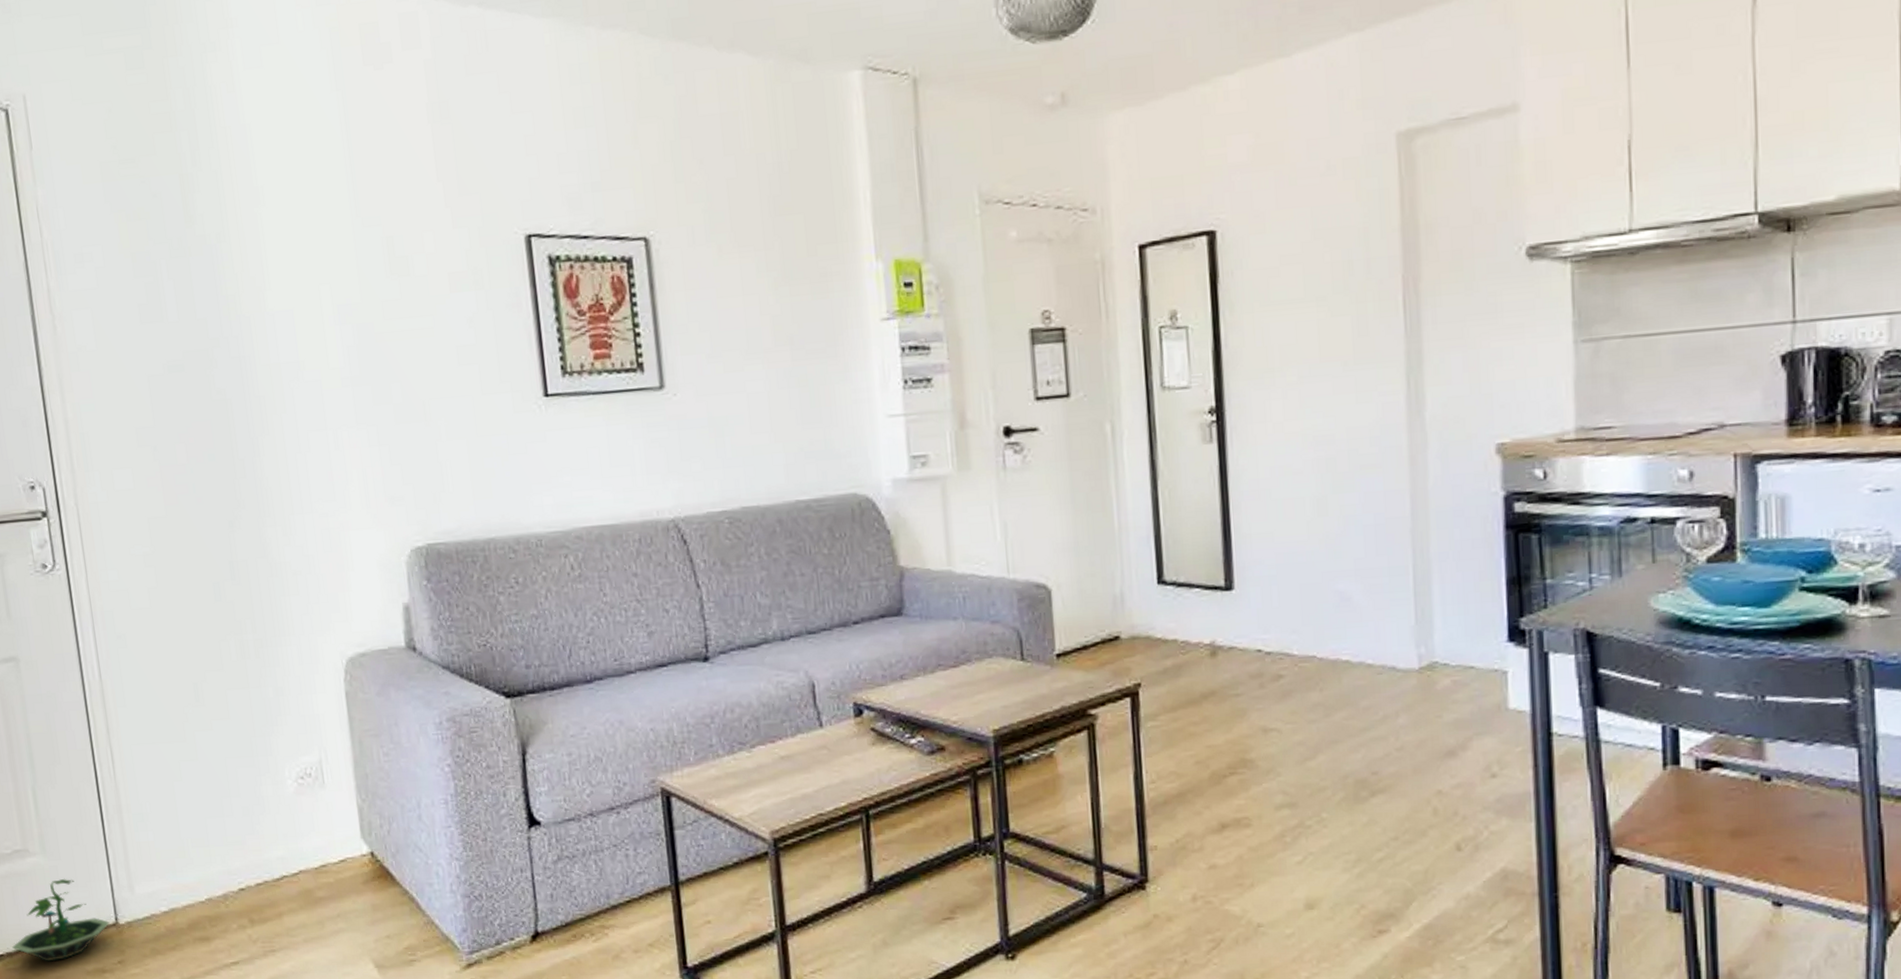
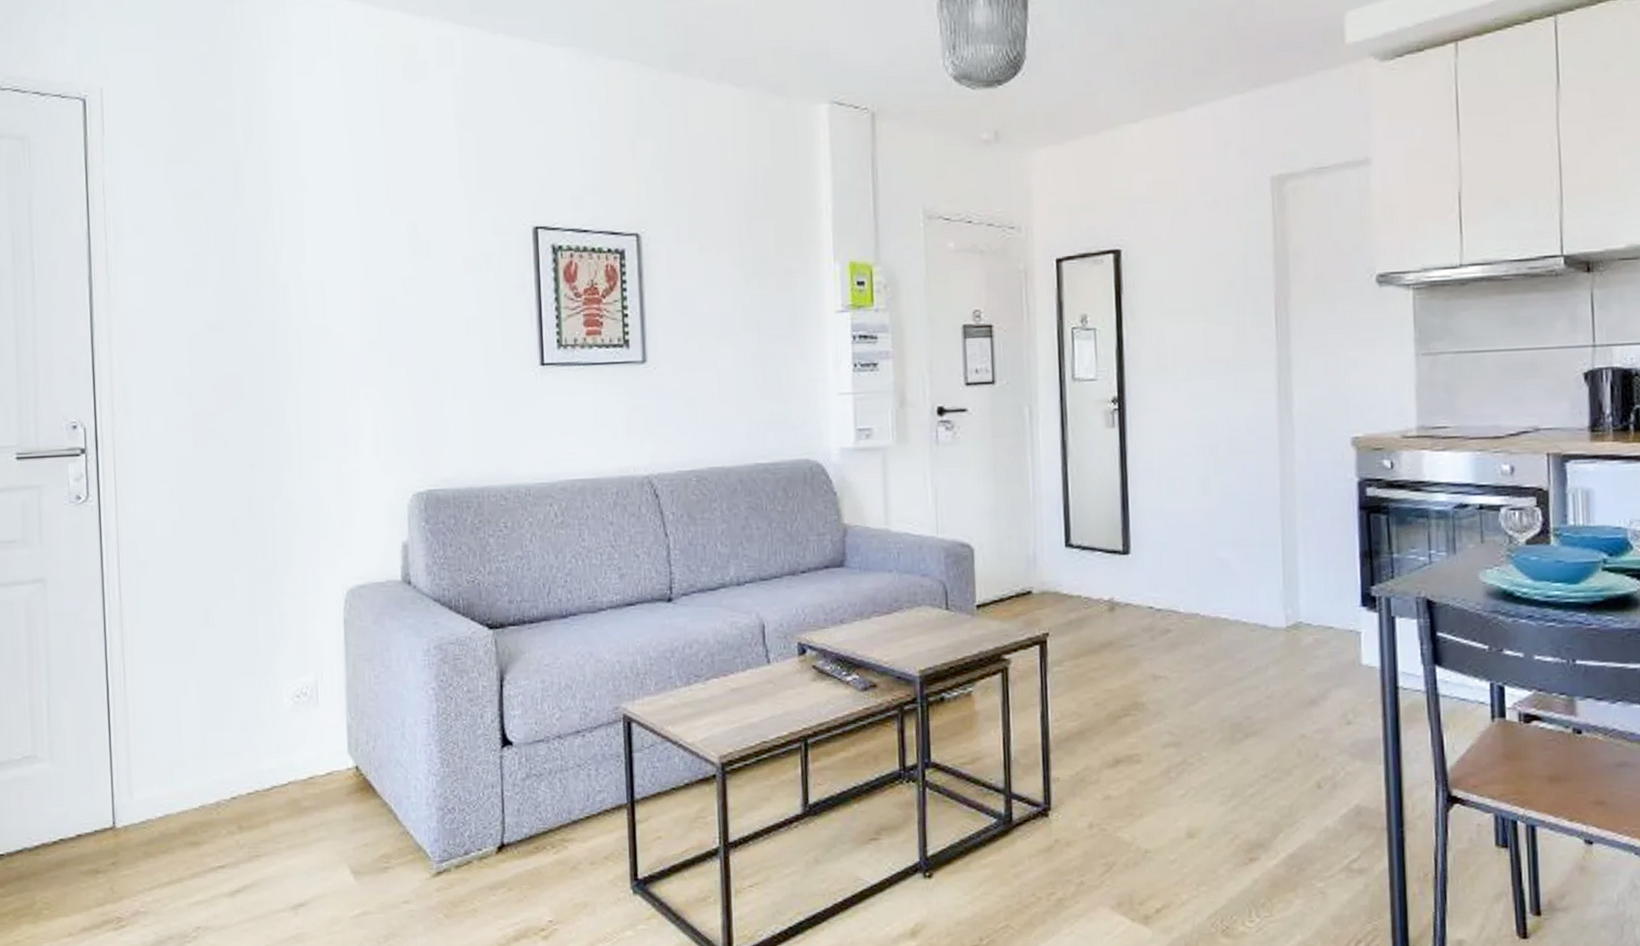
terrarium: present [12,878,111,962] -> none [13,783,108,862]

